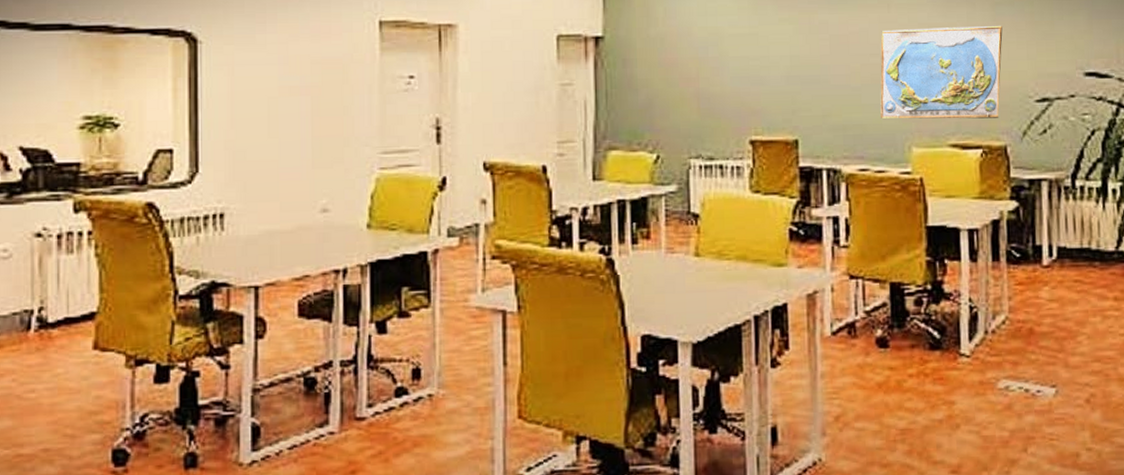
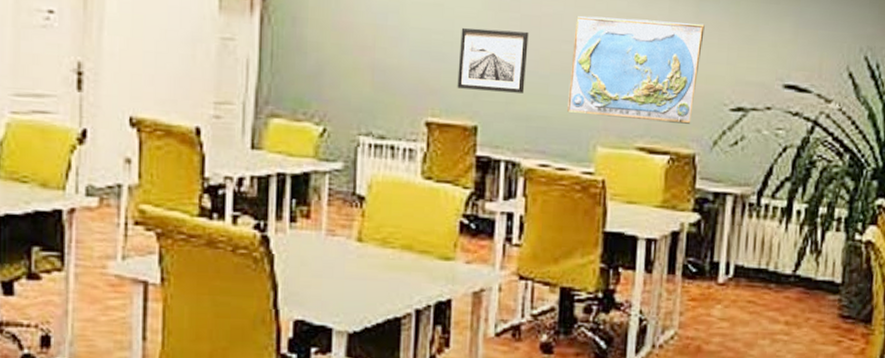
wall art: none [775,49,839,107] -> present [457,27,529,93]

